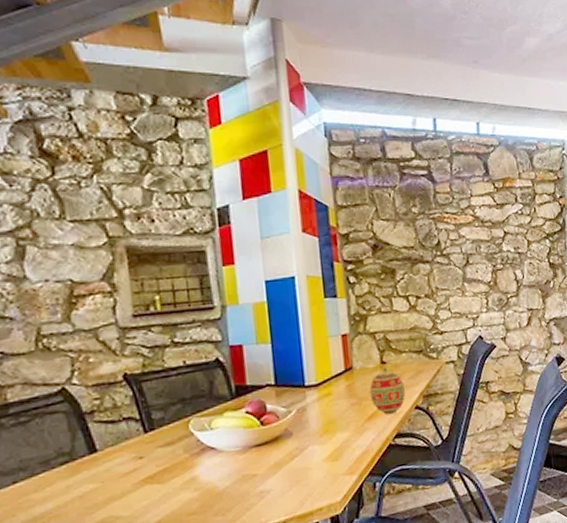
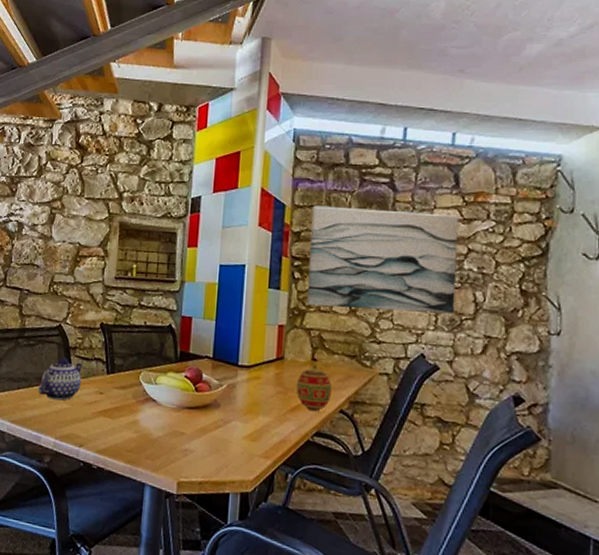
teapot: none [46,427,111,484] -> present [38,357,83,401]
wall art: none [356,201,501,309] -> present [306,205,459,314]

